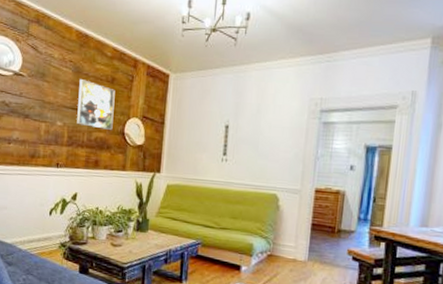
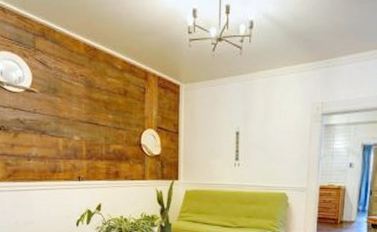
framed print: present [77,78,115,131] -> none [92,92,130,143]

